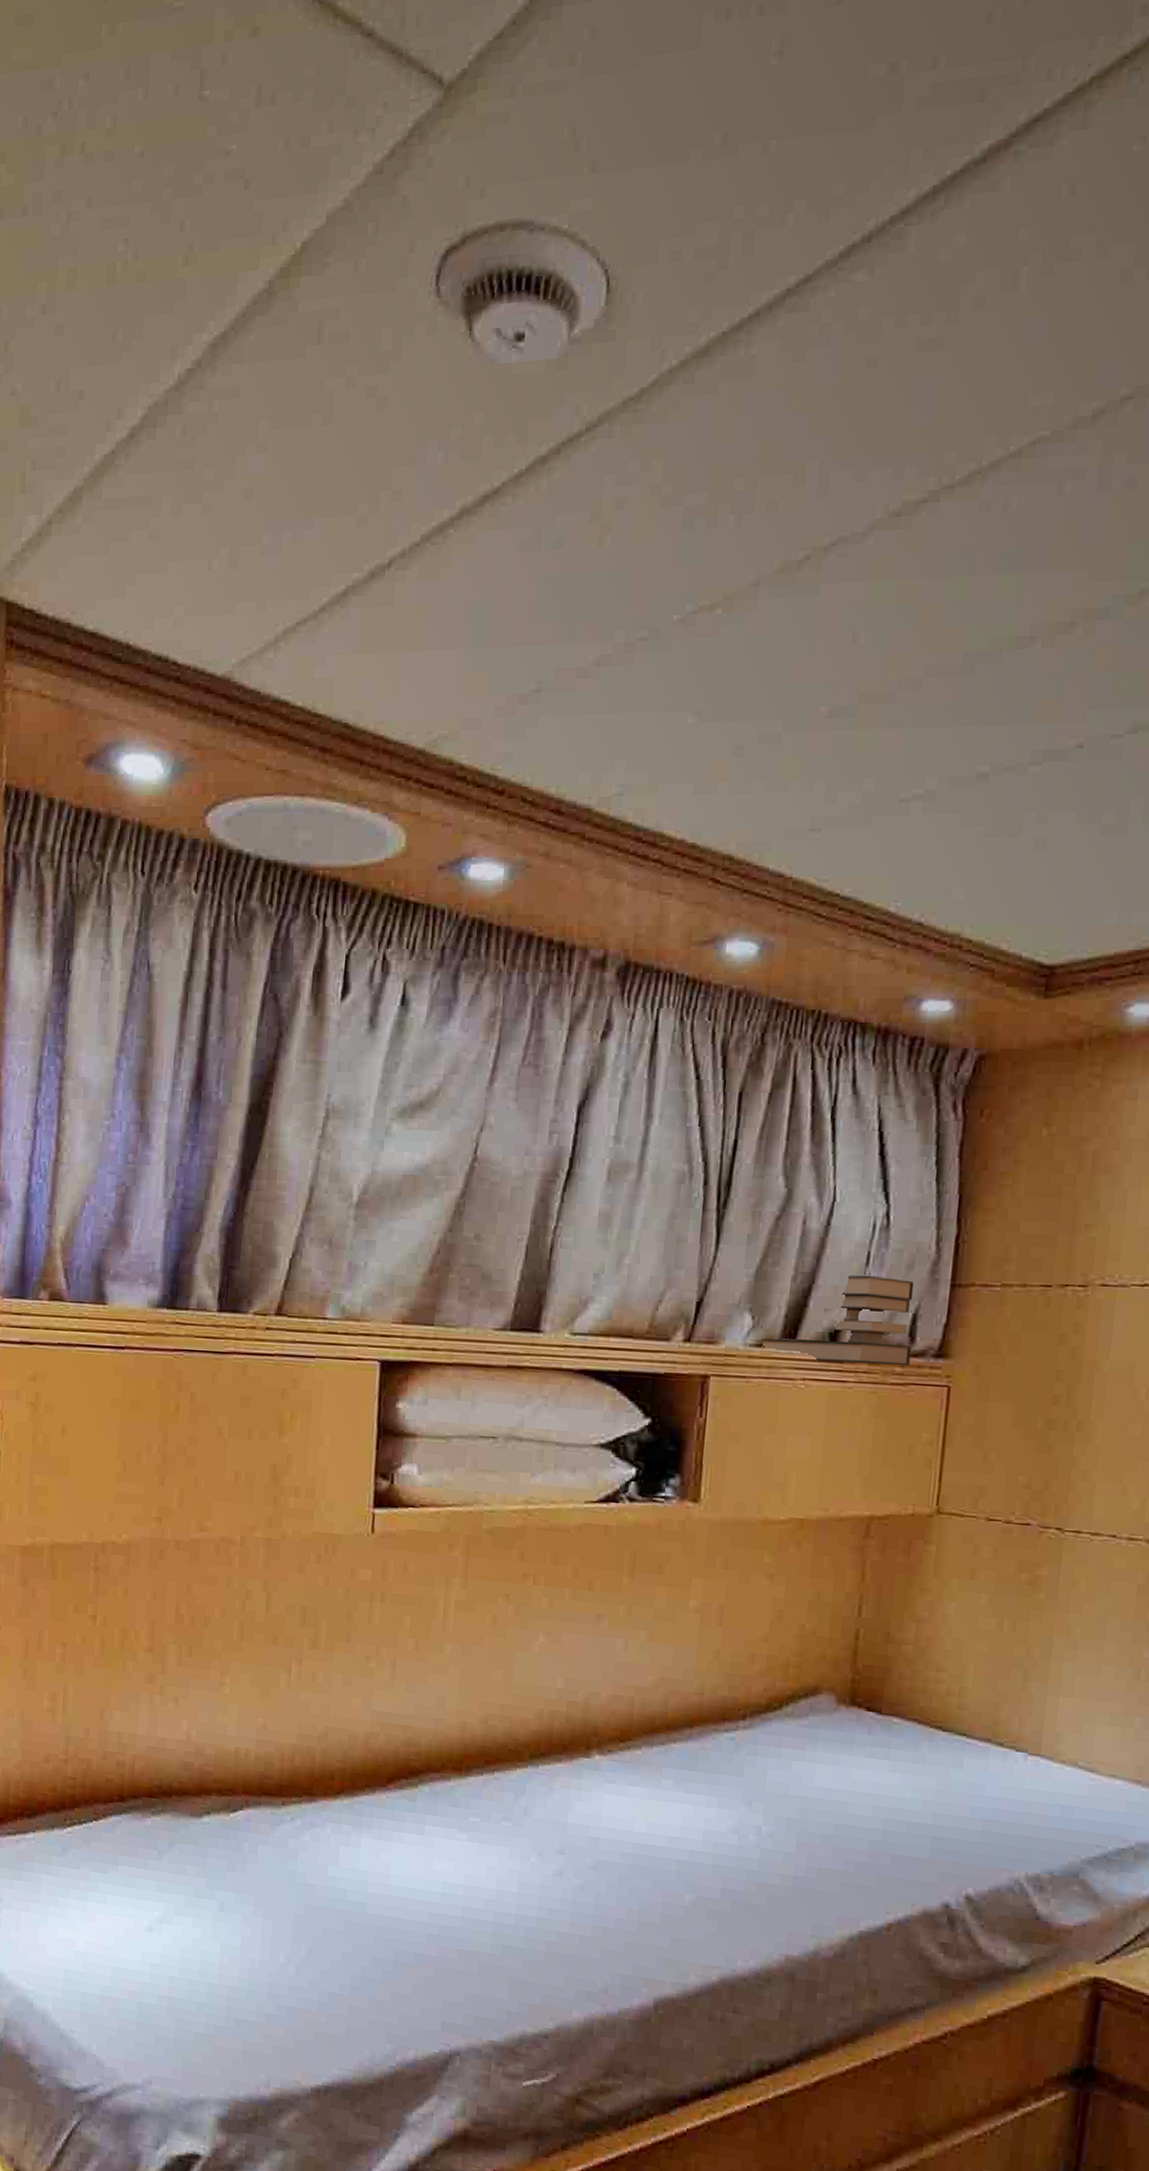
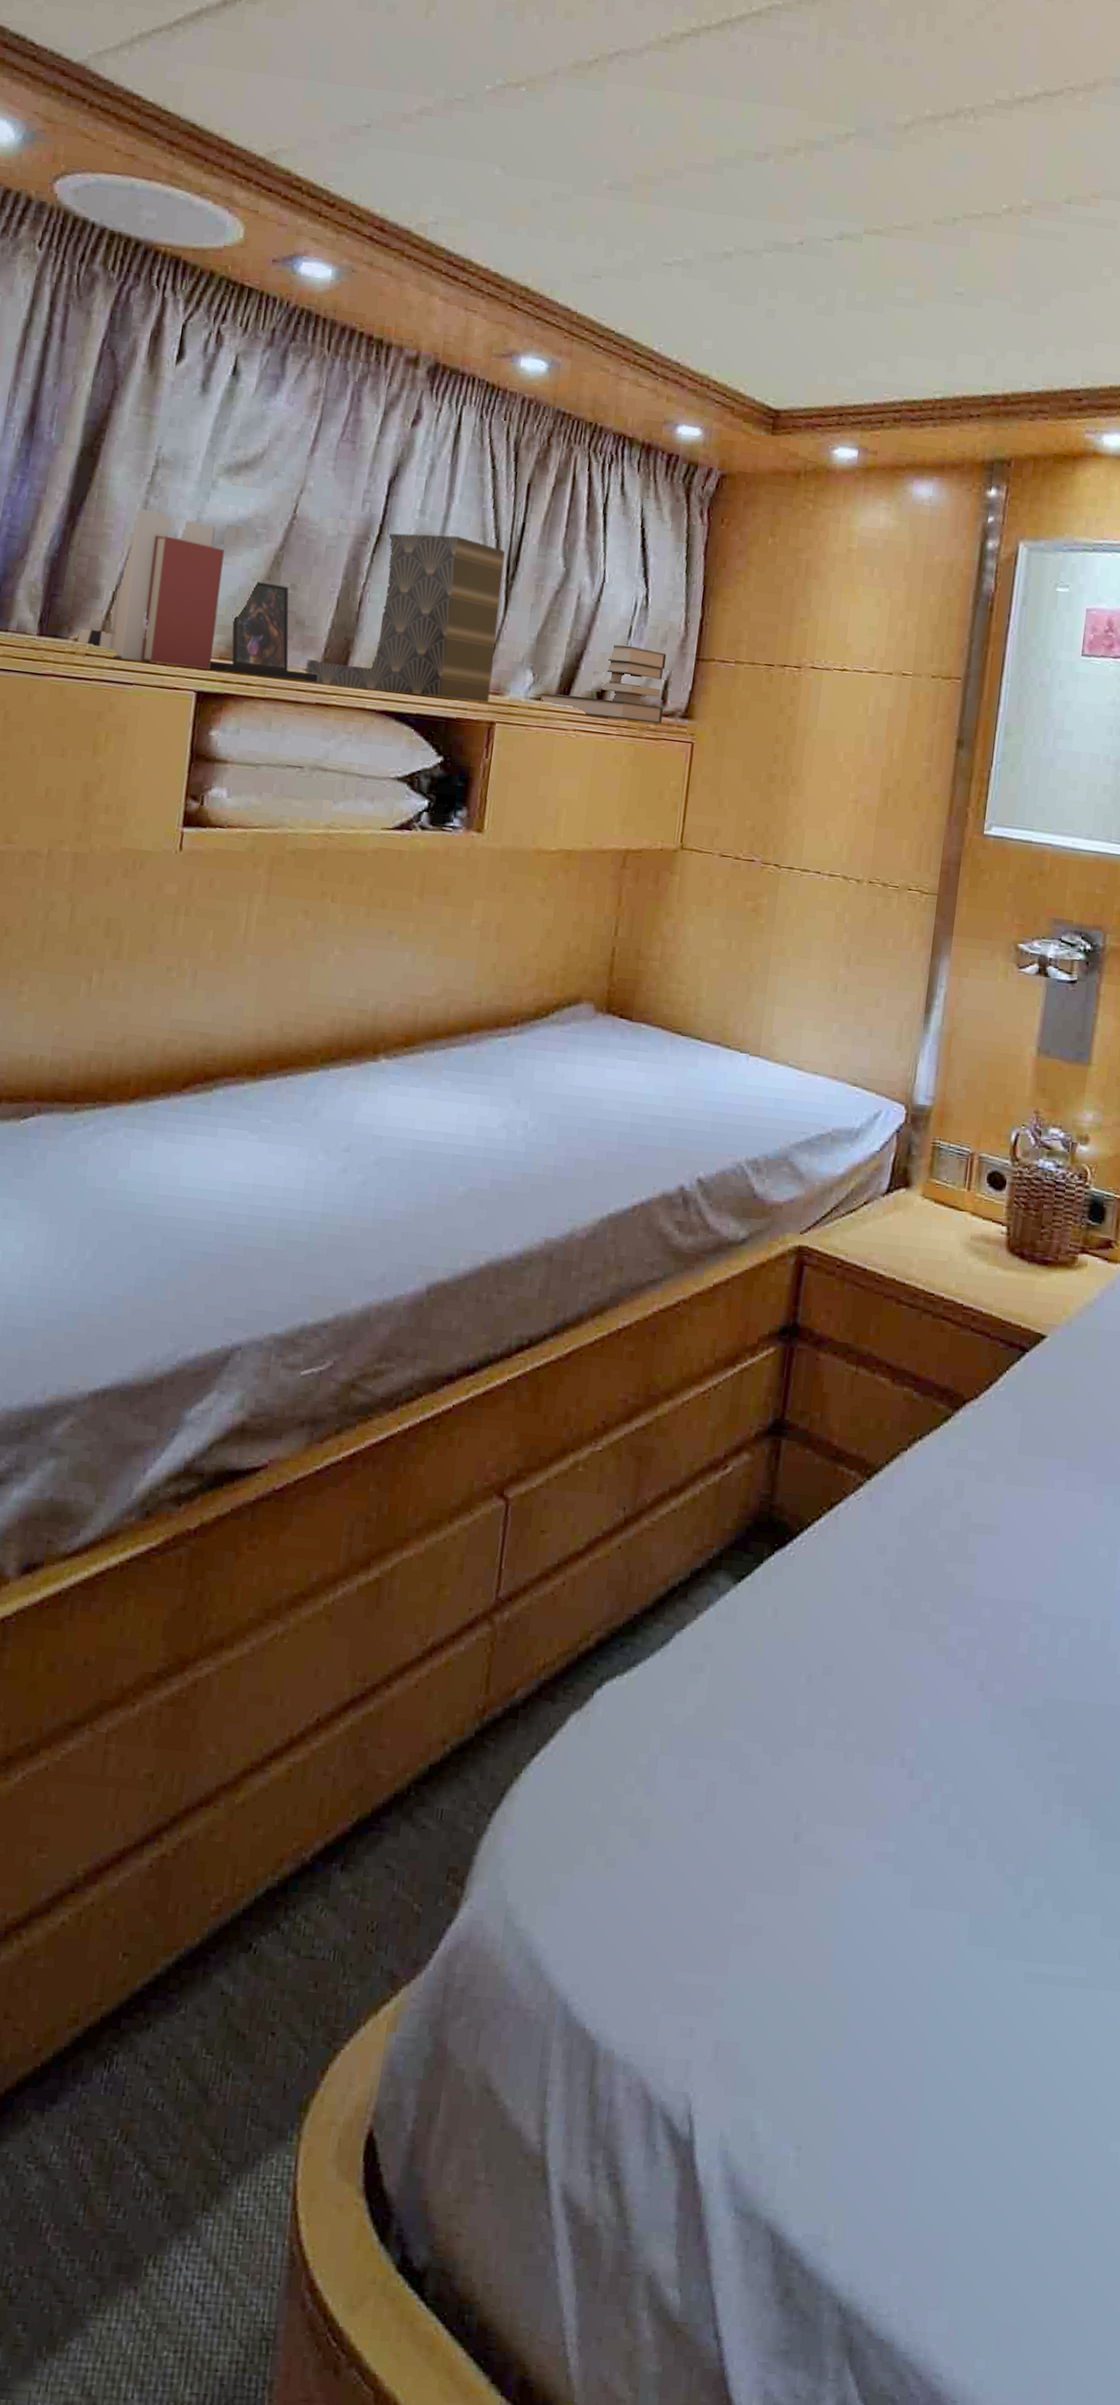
books: none [257,1164,402,1337] -> present [77,507,225,670]
photo frame: none [369,1235,508,1343] -> present [187,581,318,682]
decorative box: none [494,1163,715,1354] -> present [304,533,505,703]

